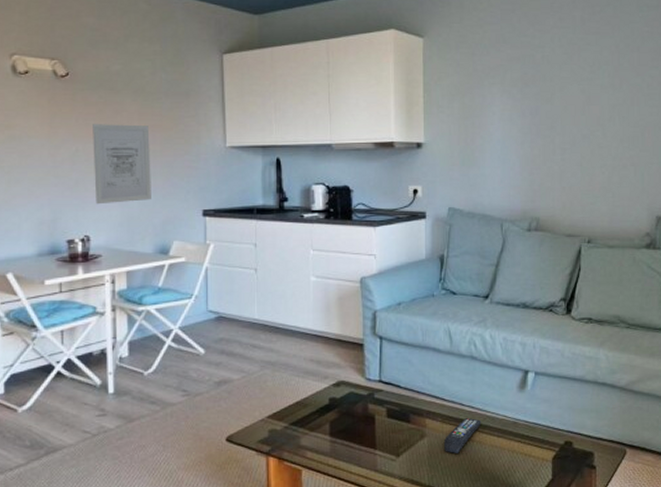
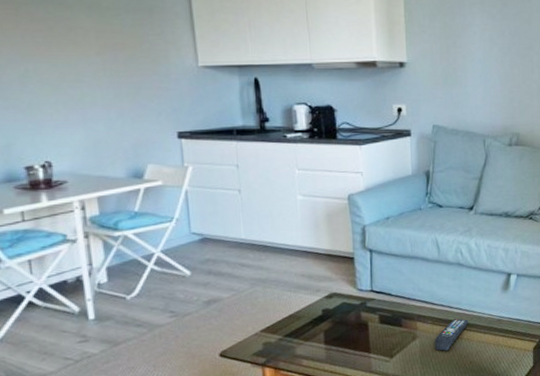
wall art: present [93,124,151,205] -> none [42,42,119,129]

